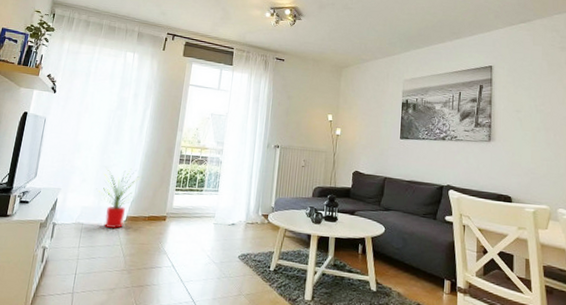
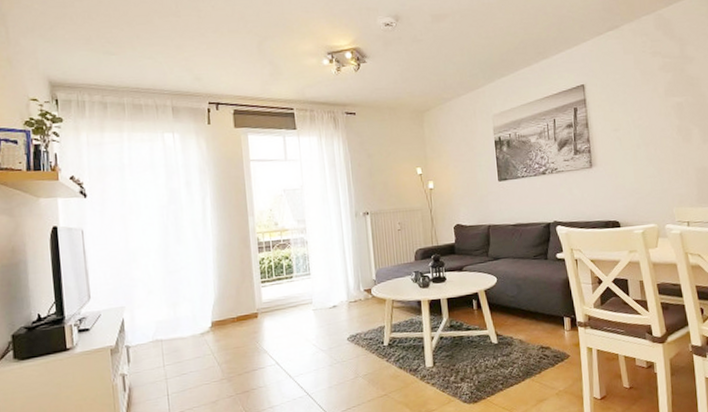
house plant: present [96,168,139,228] -> none [167,268,216,338]

